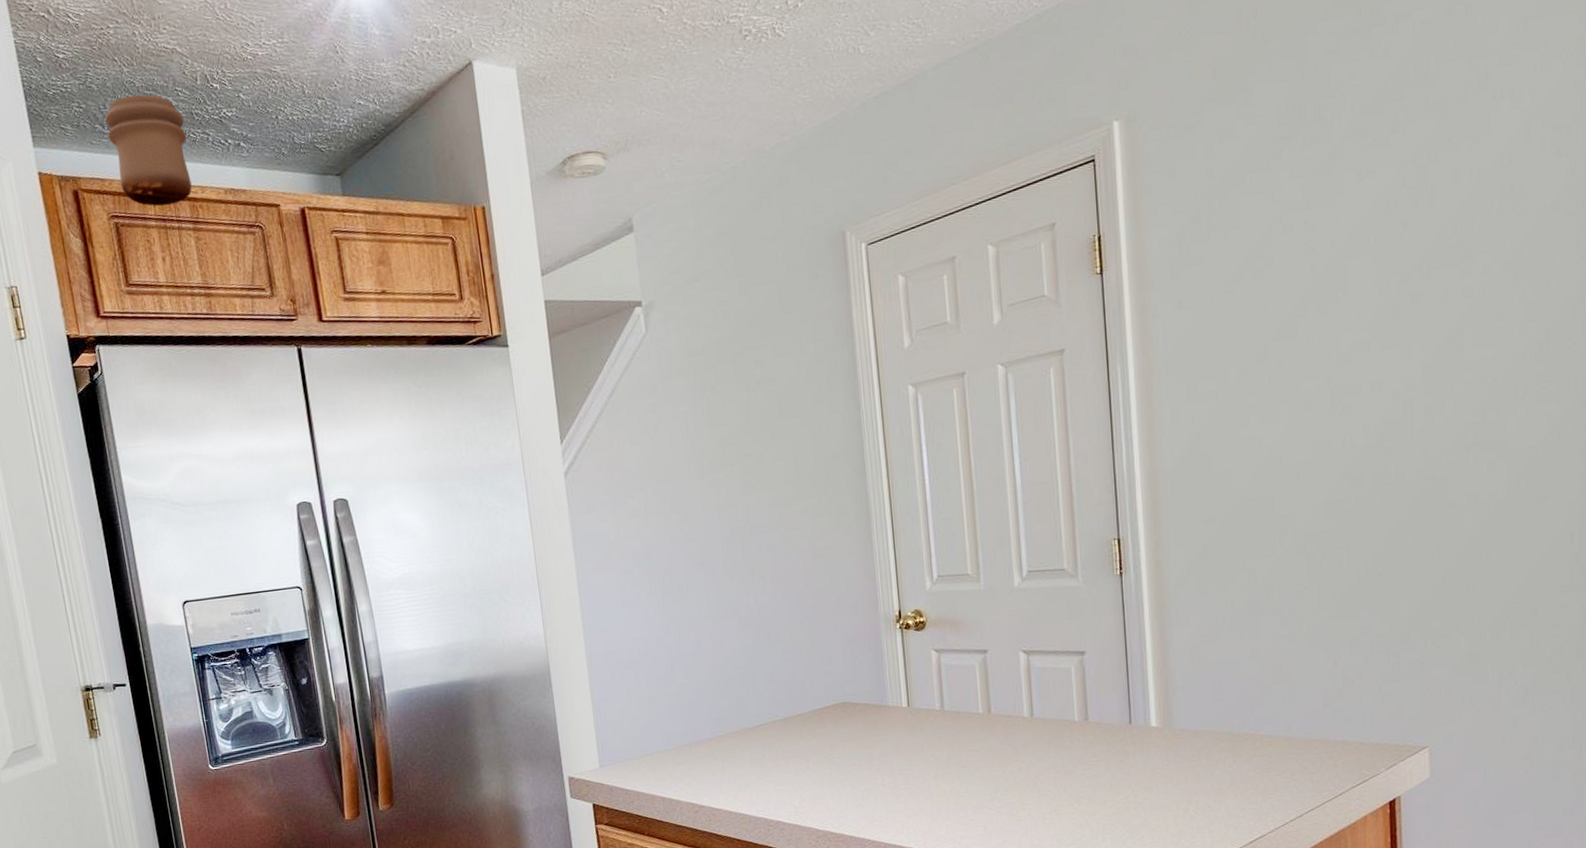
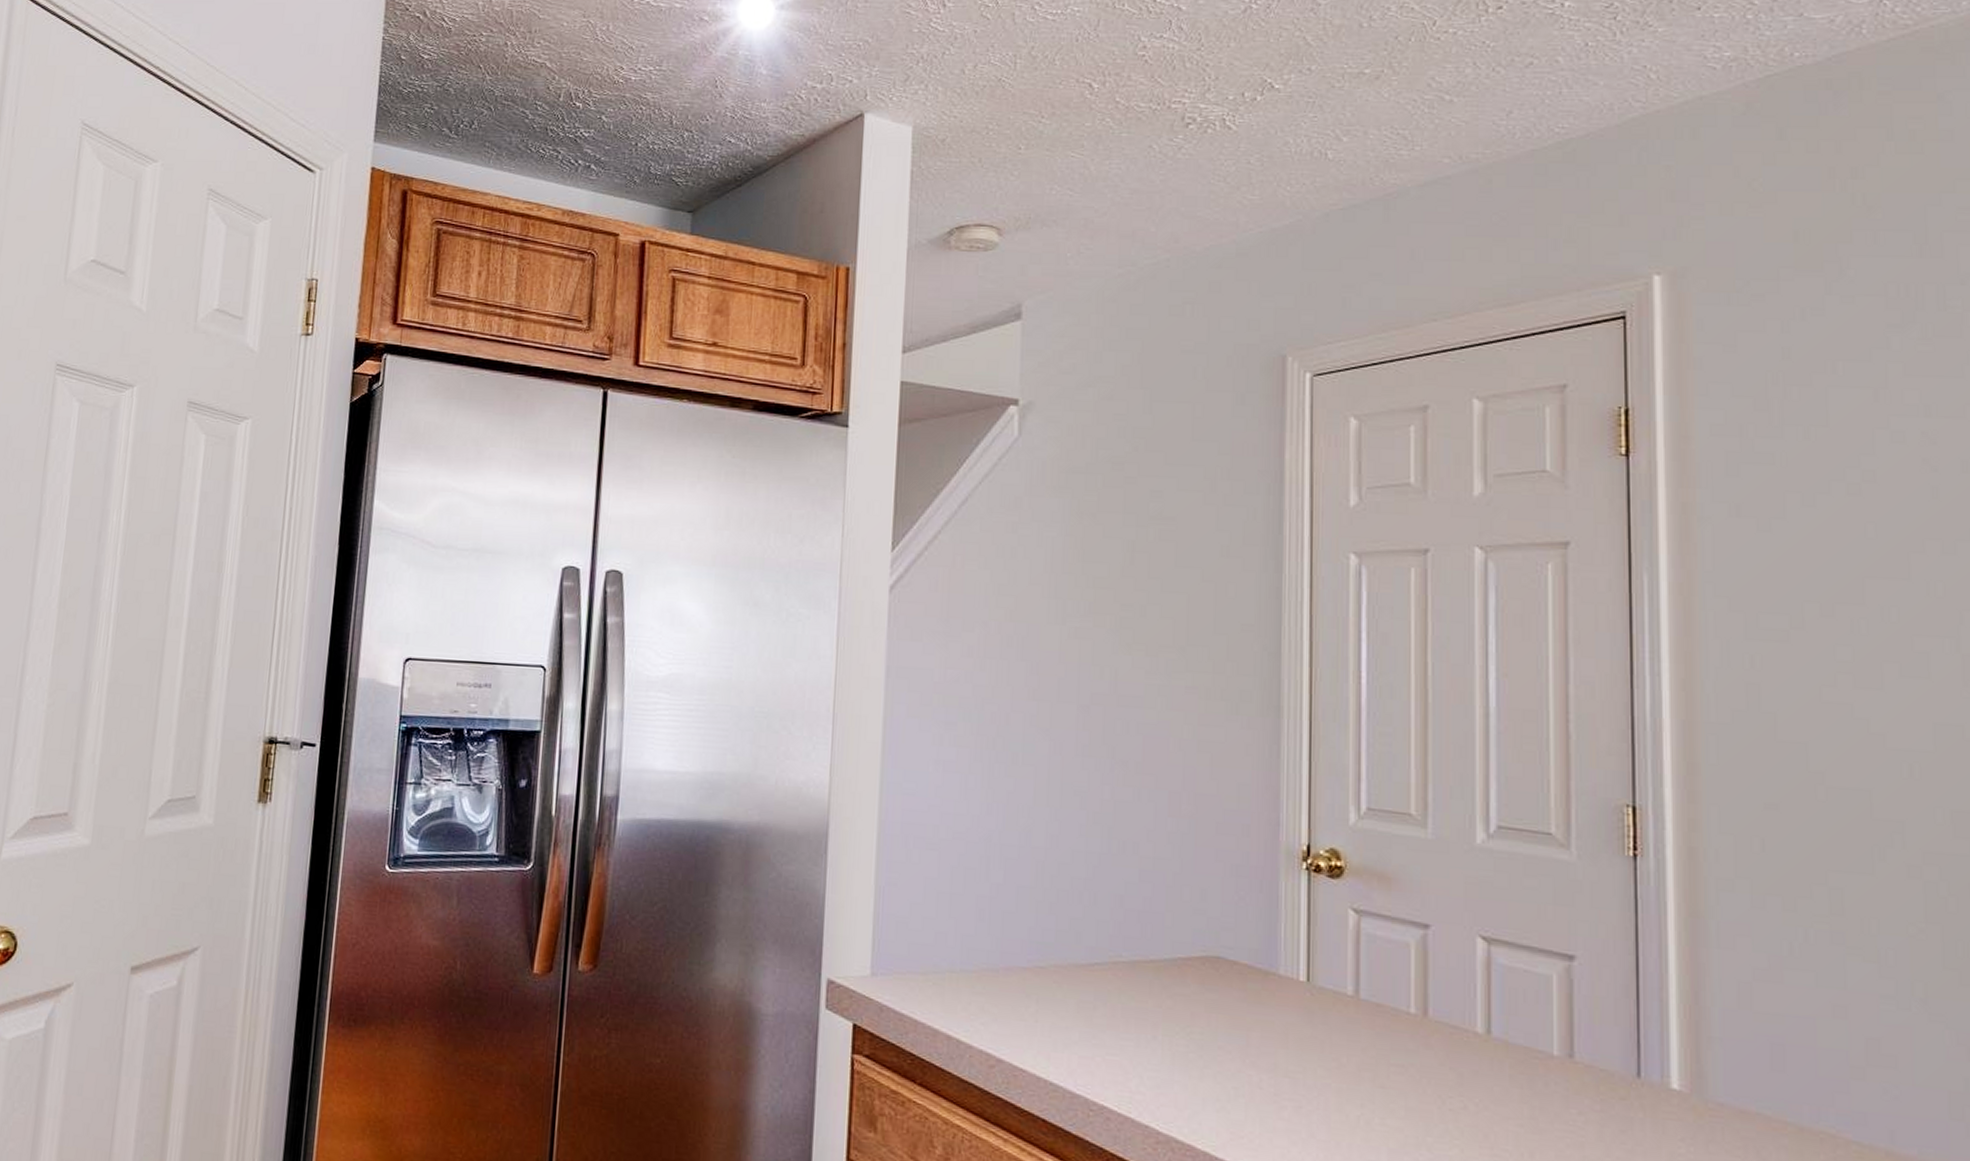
jar: present [104,94,192,207] -> none [453,103,536,219]

